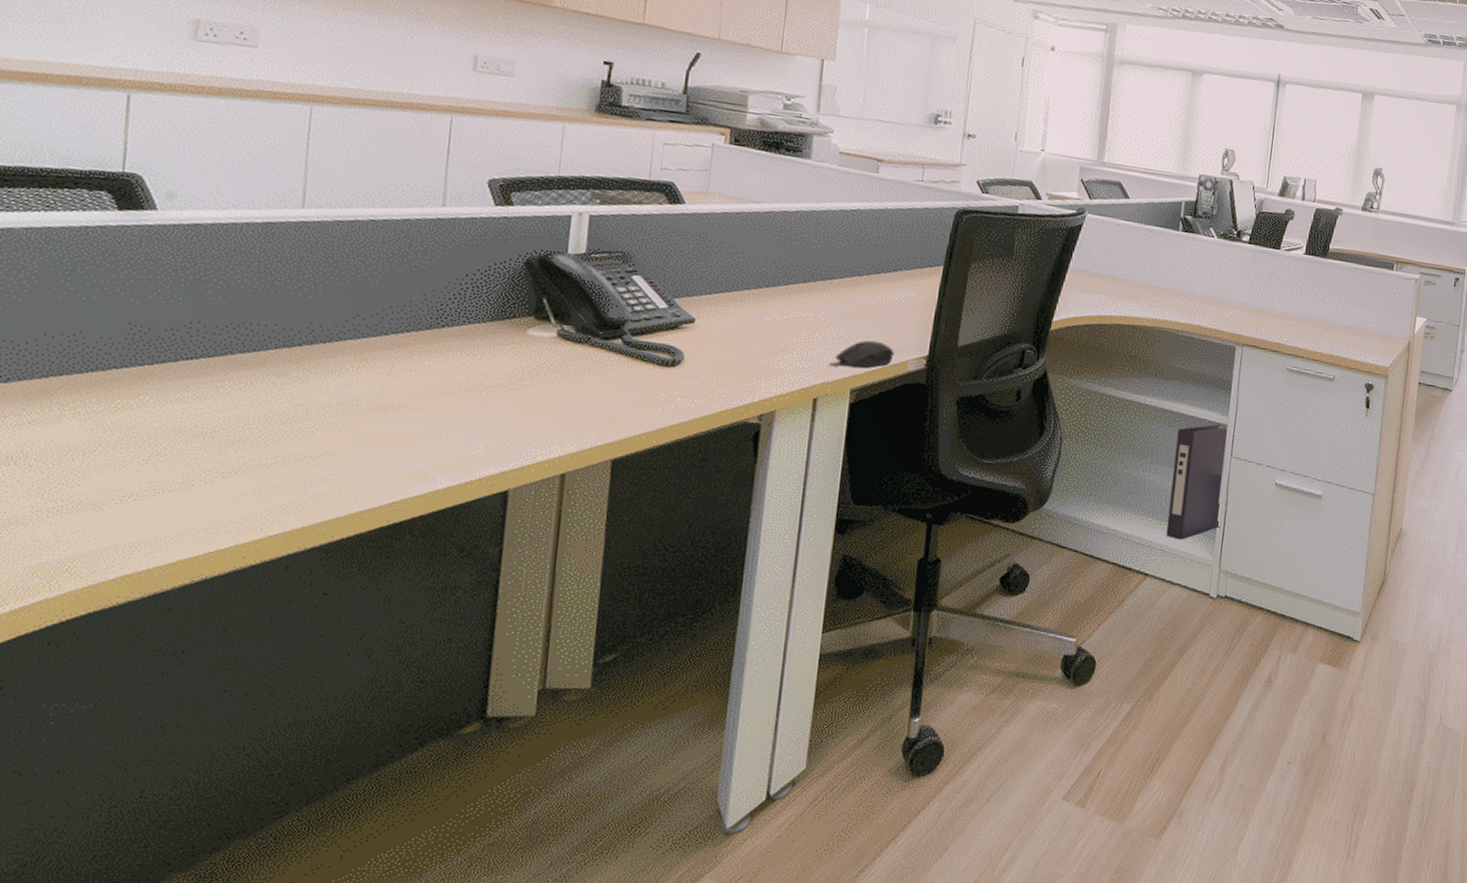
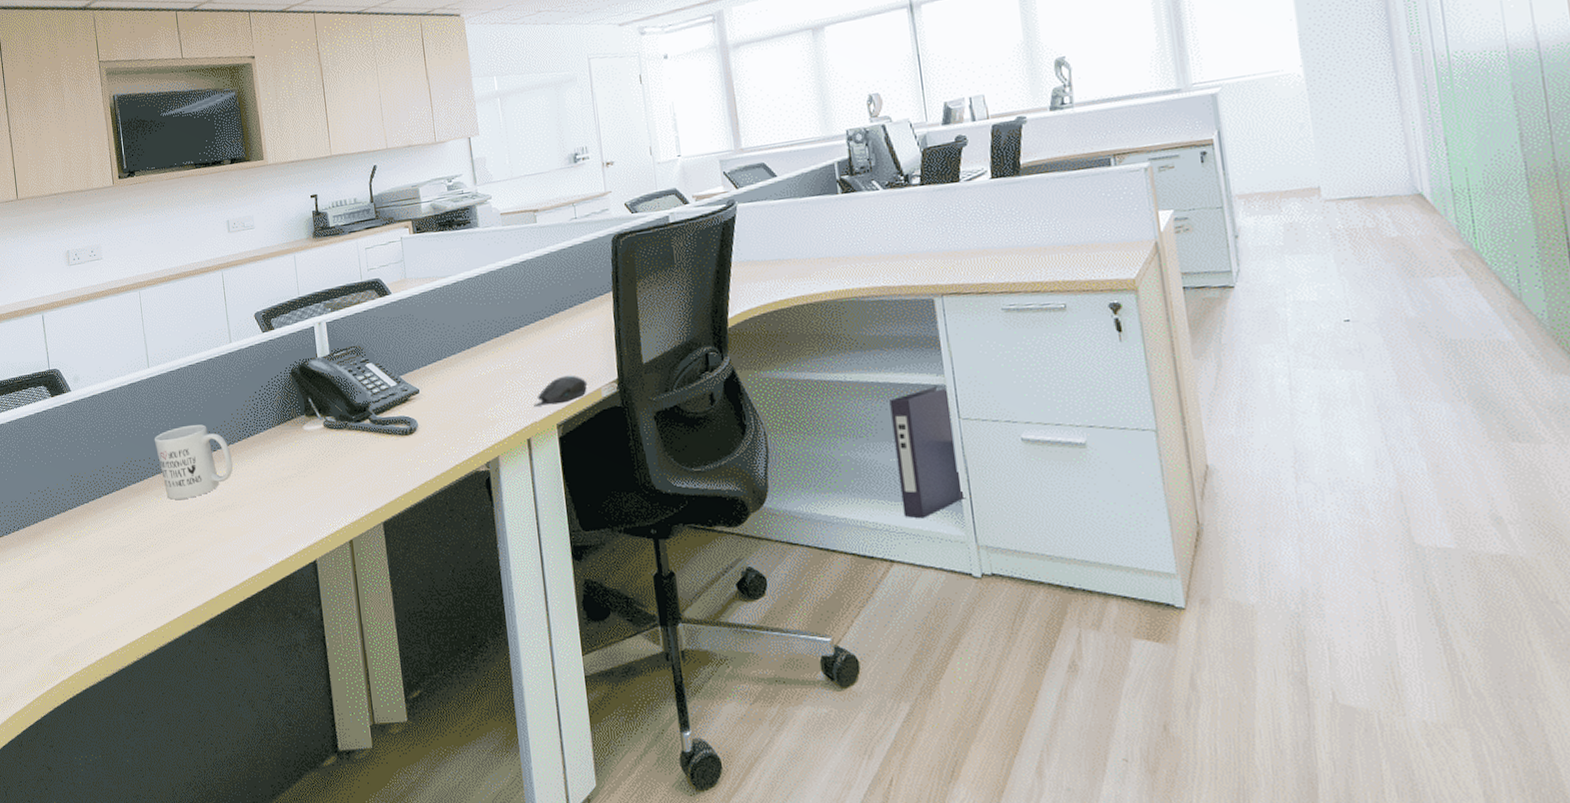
mug: none [289,294,412,387] -> present [154,424,233,500]

